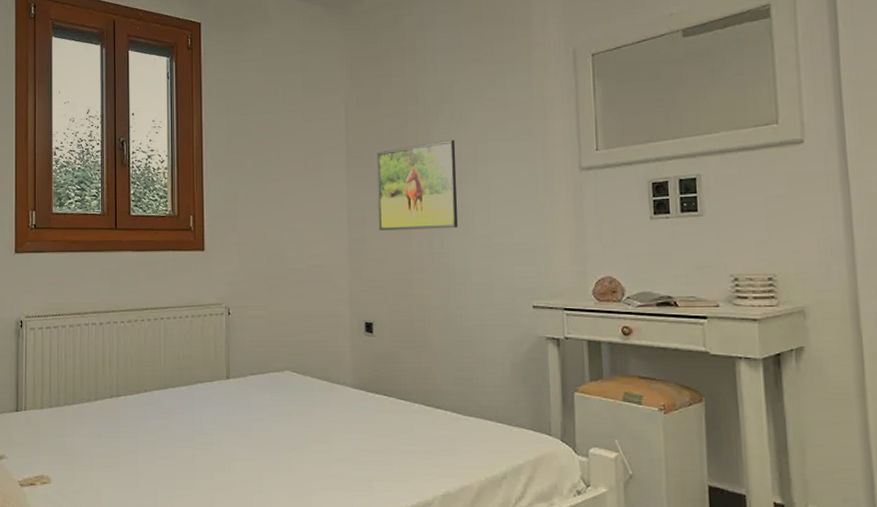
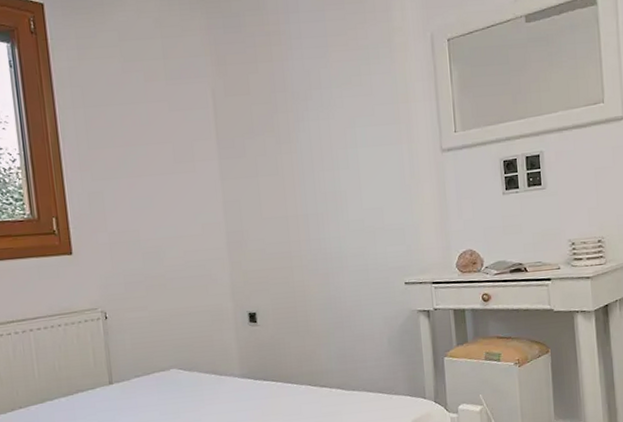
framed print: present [377,139,459,231] -> none [249,126,333,221]

